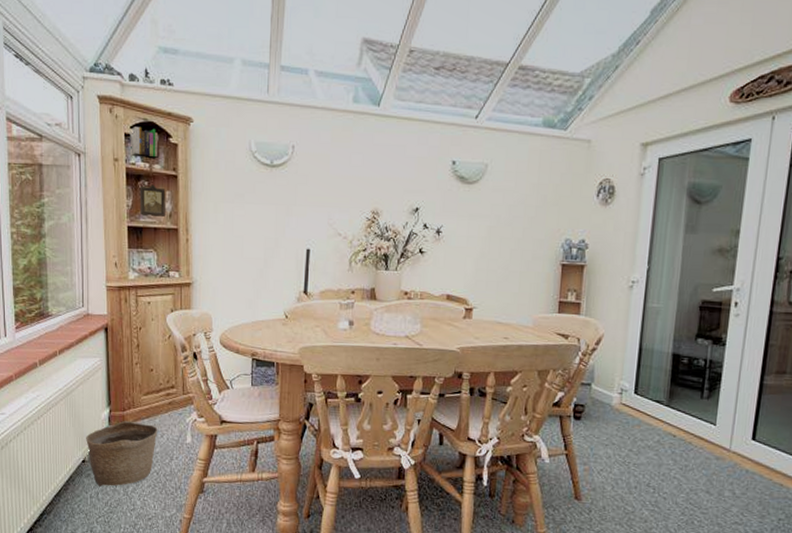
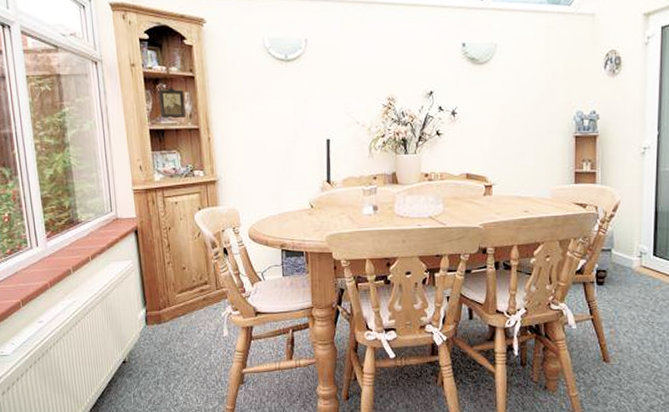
basket: present [86,420,158,487] -> none [125,319,195,385]
books: present [129,126,160,159] -> none [144,31,176,62]

